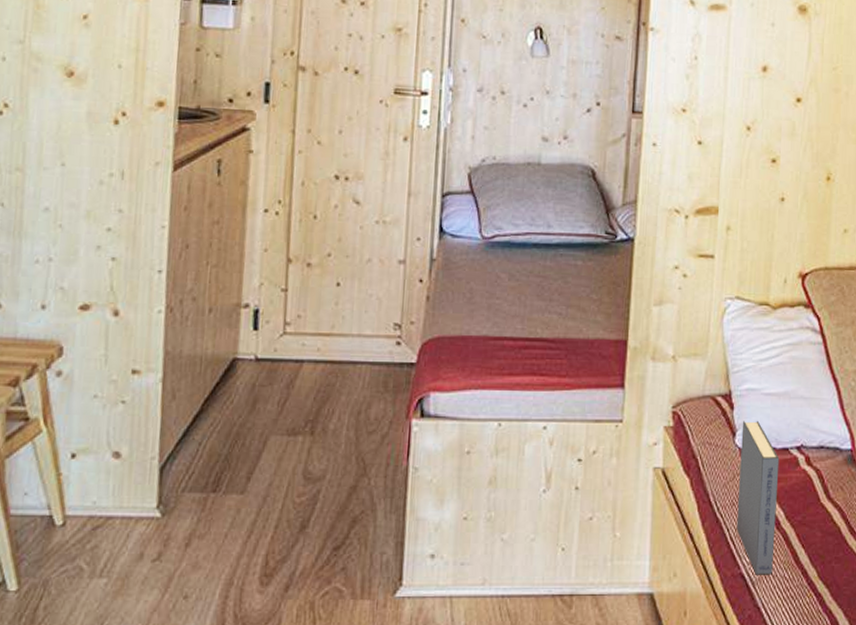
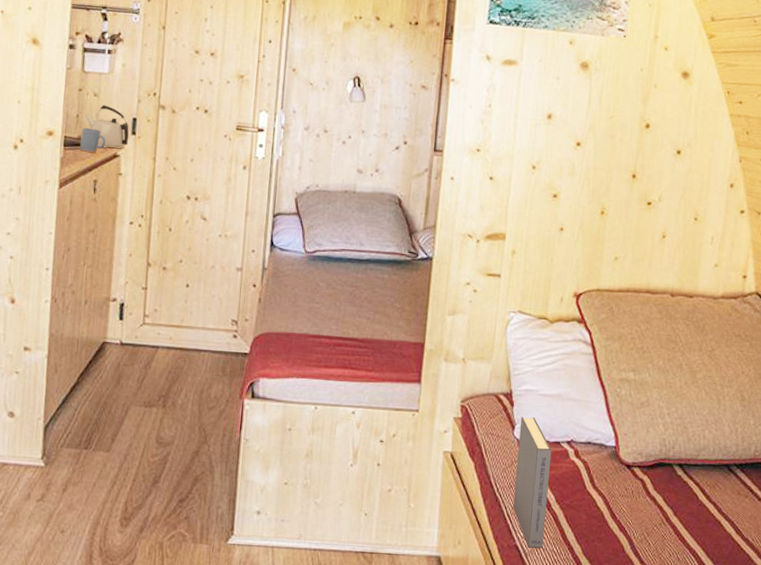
mug: none [199,95,233,126] -> present [80,127,107,153]
kettle: none [205,67,261,121] -> present [85,104,129,149]

